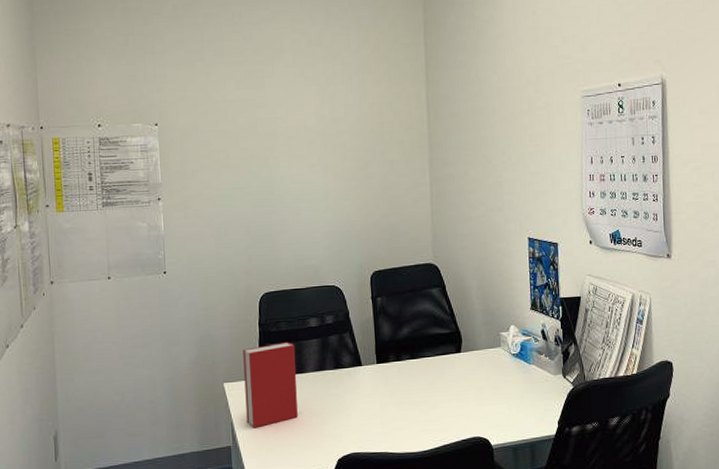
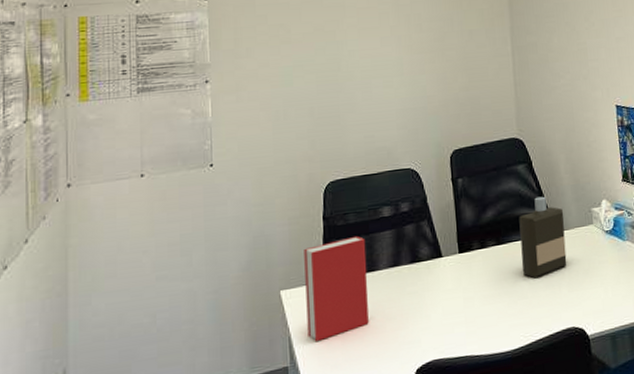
bottle: none [432,318,475,391] -> present [519,196,567,279]

